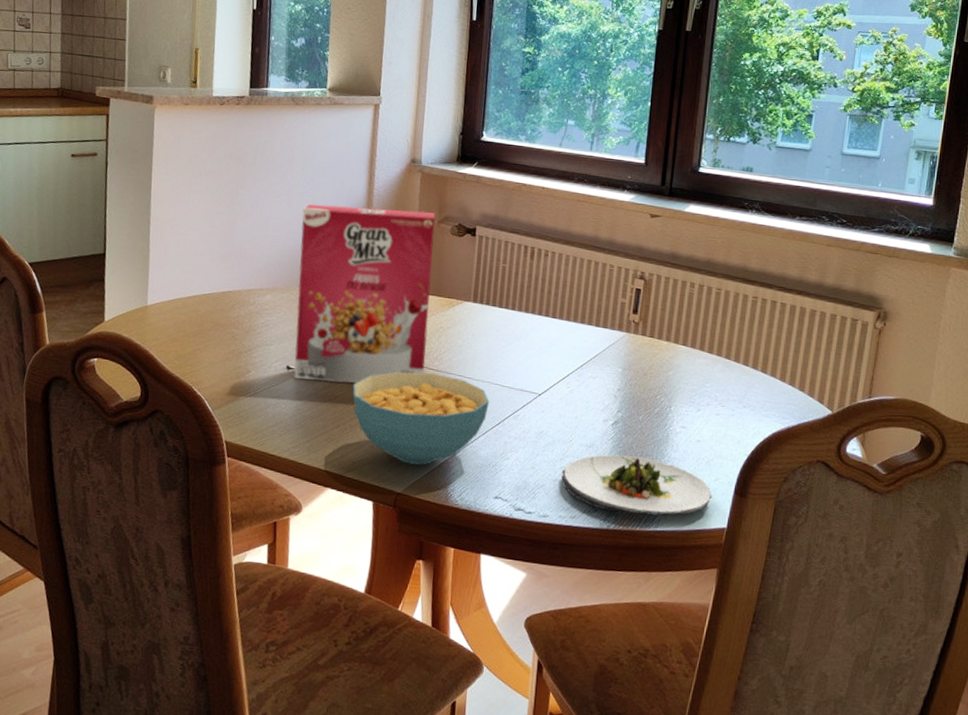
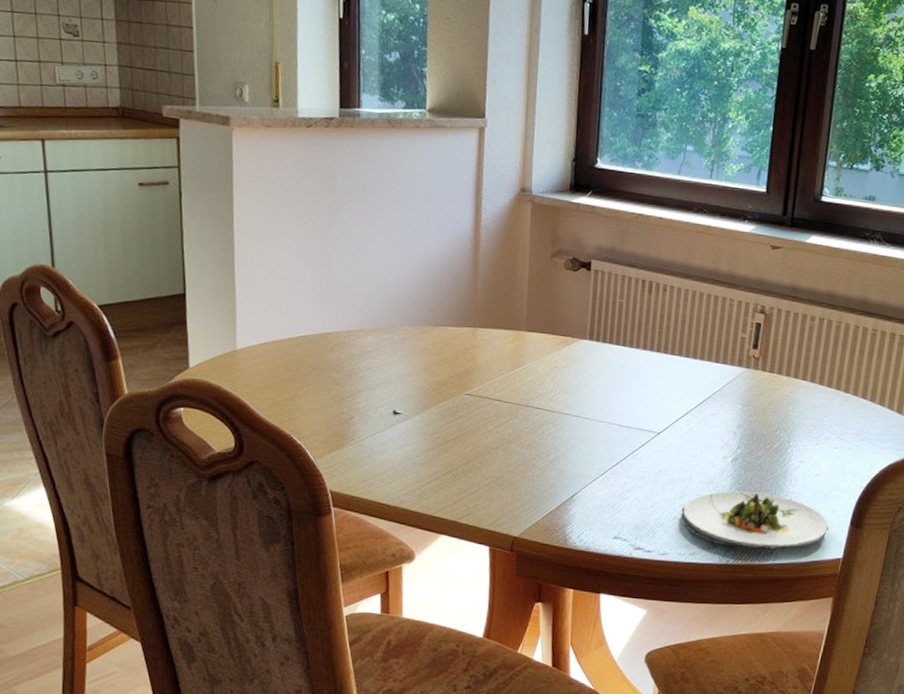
cereal box: present [293,203,435,384] -> none [400,237,548,427]
cereal bowl: present [352,371,489,466] -> none [464,413,607,509]

